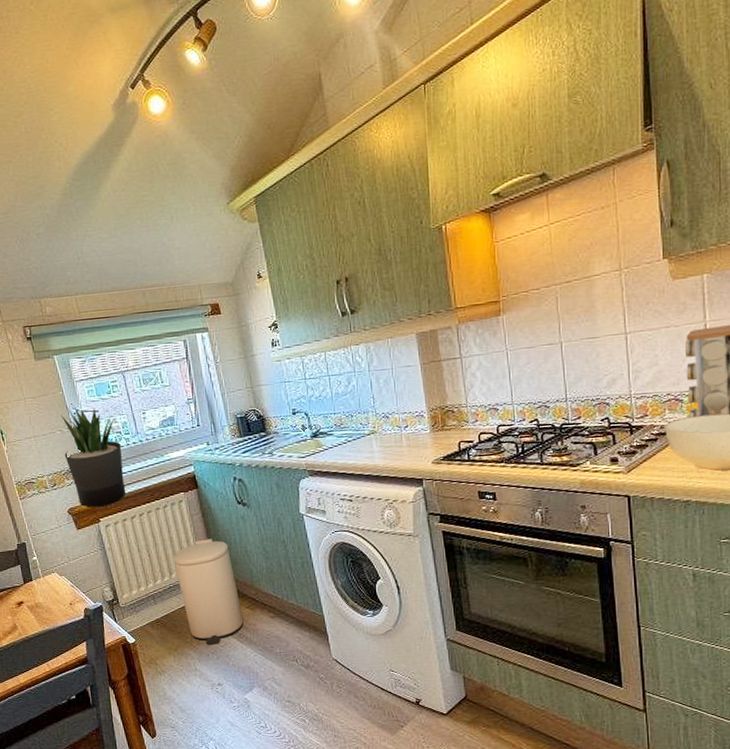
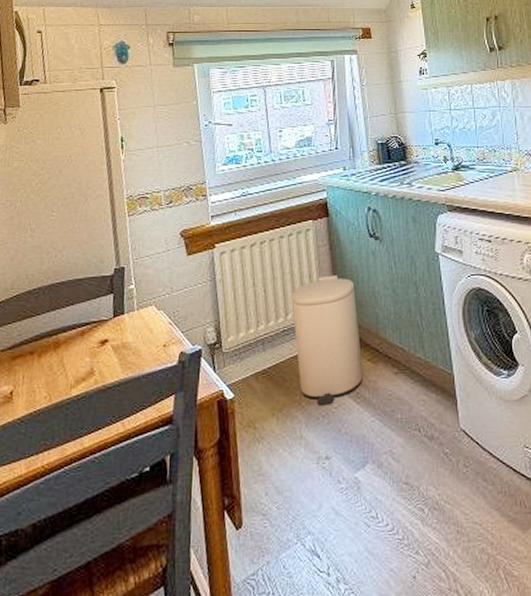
planter: present [60,405,126,507] -> none [187,116,252,230]

